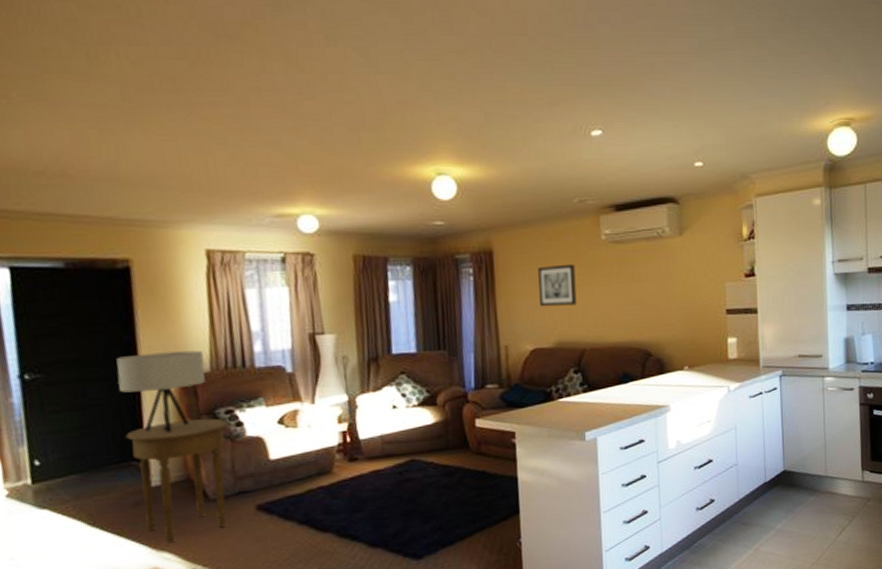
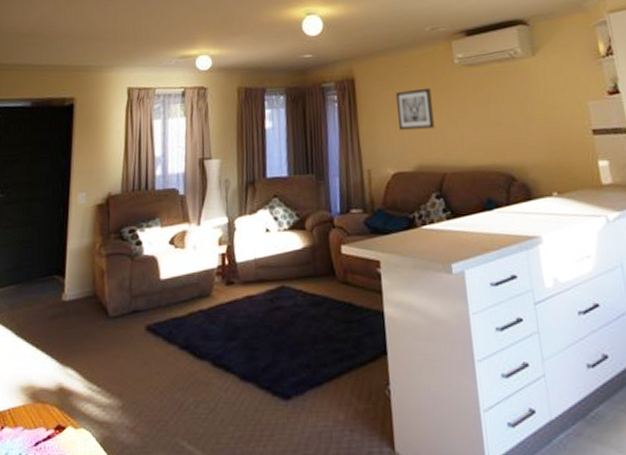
table lamp: present [116,350,206,432] -> none [54,174,117,249]
side table: present [126,418,228,544] -> none [54,237,130,360]

